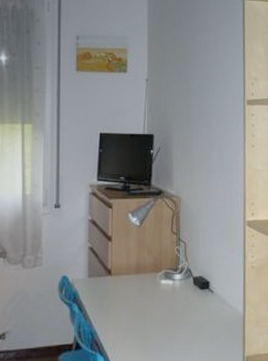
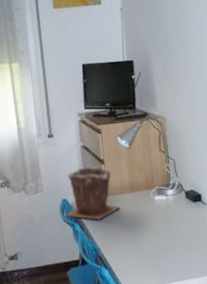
plant pot: none [65,242,124,302] -> present [66,166,121,220]

